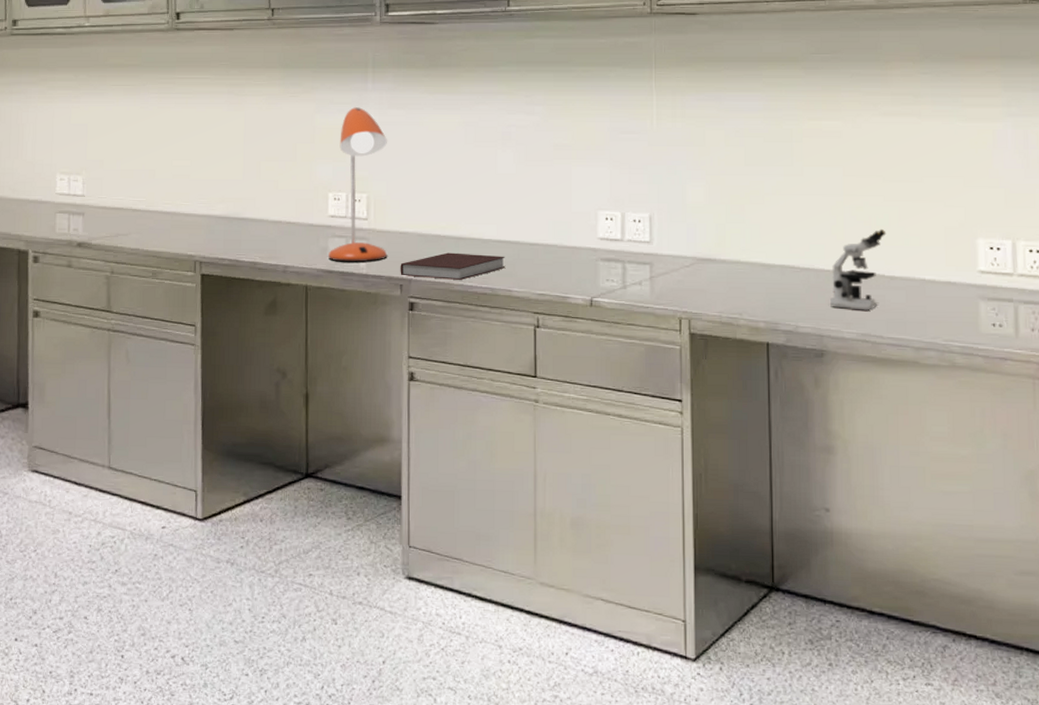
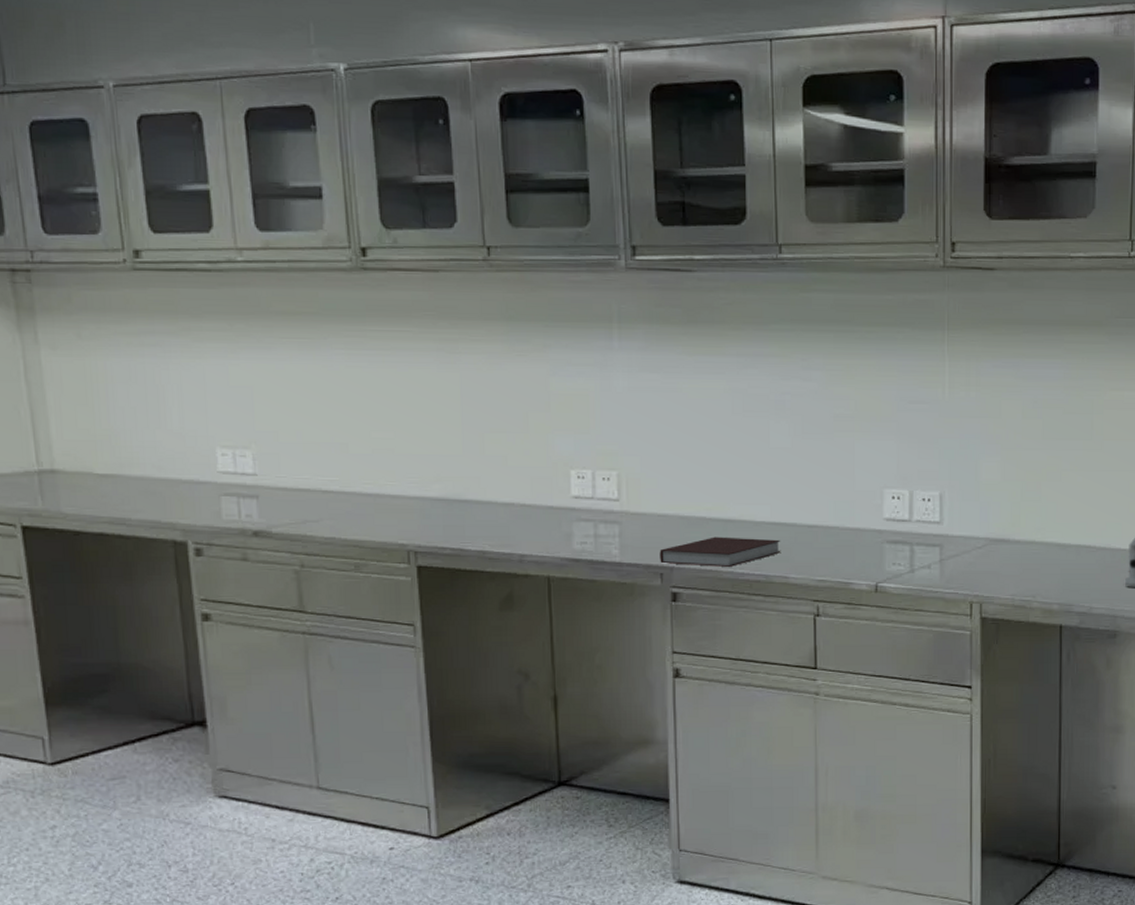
desk lamp: present [327,107,388,262] -> none [572,370,645,549]

